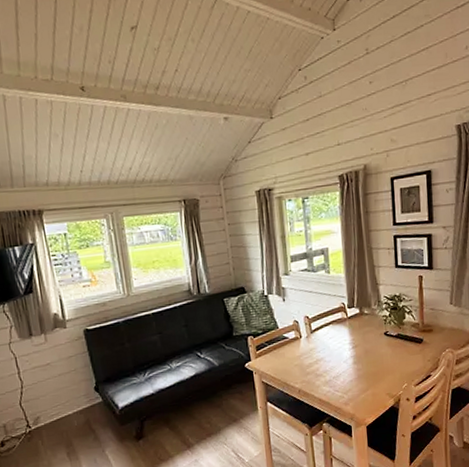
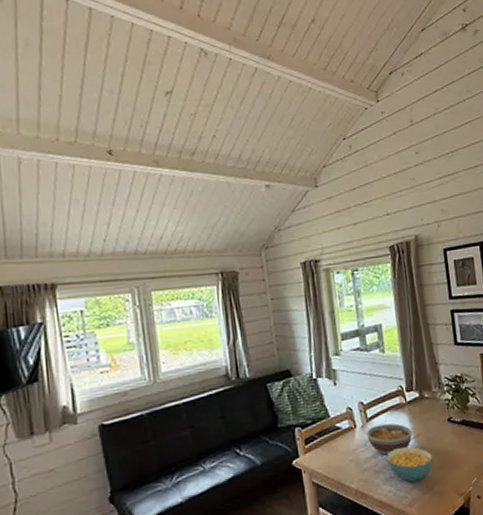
bowl: none [310,335,351,362] -> present [366,423,413,455]
cereal bowl: none [326,355,369,385] -> present [385,447,433,483]

